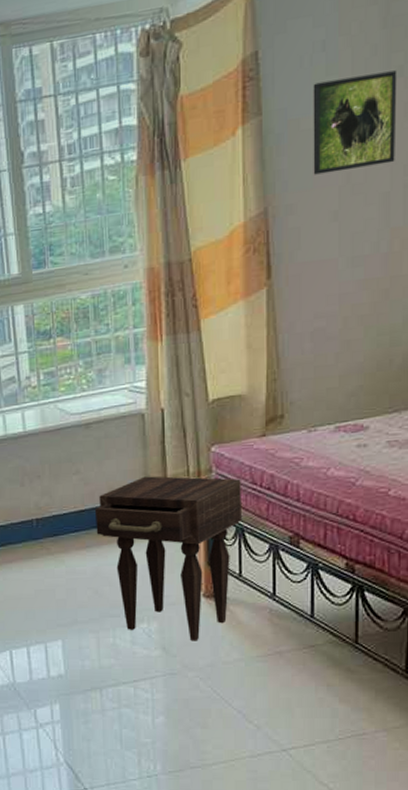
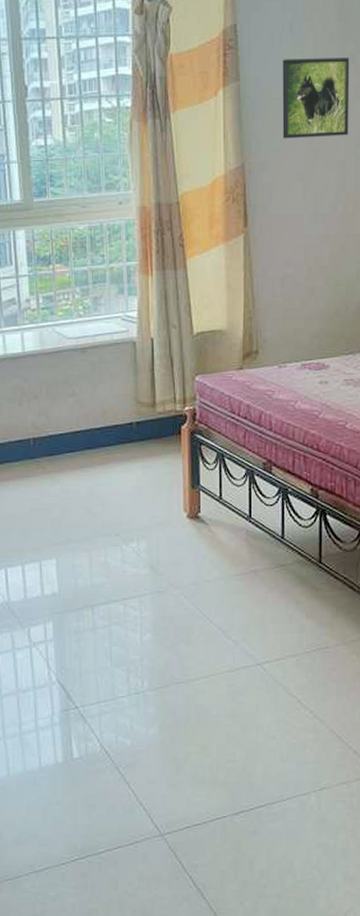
nightstand: present [94,476,243,641] -> none [88,401,223,560]

